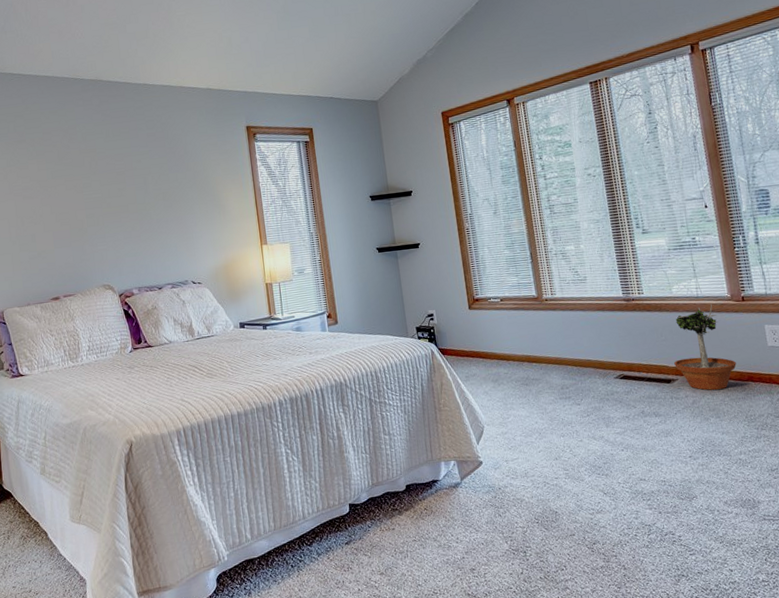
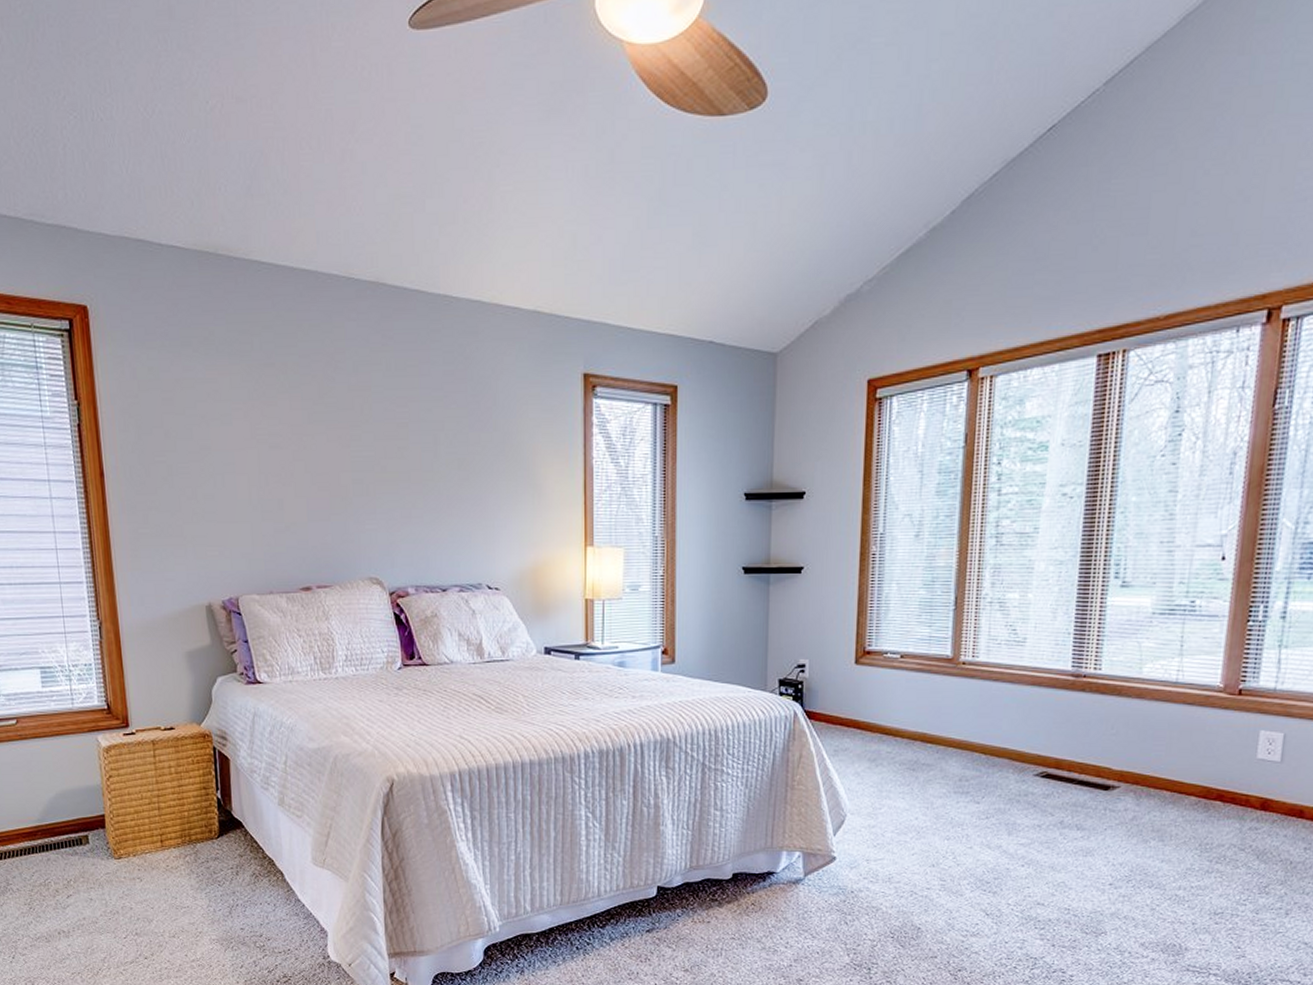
potted tree: present [674,303,736,390] -> none [1120,692,1206,806]

